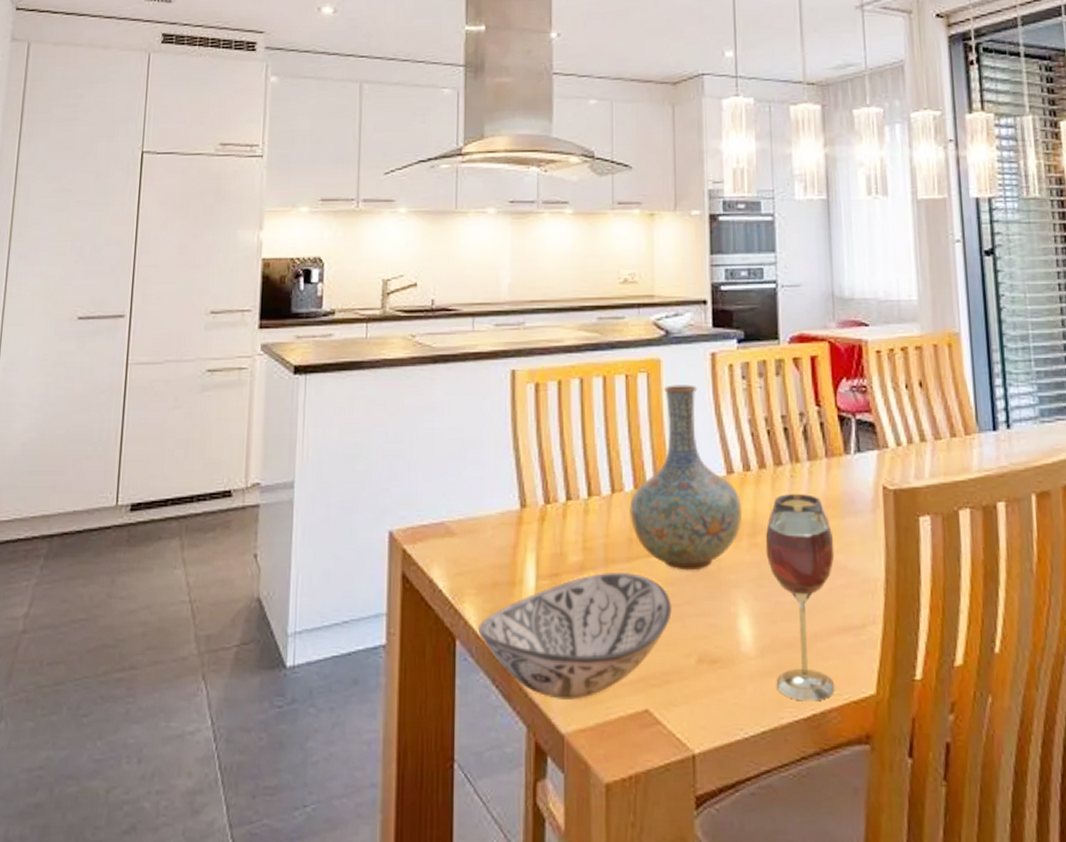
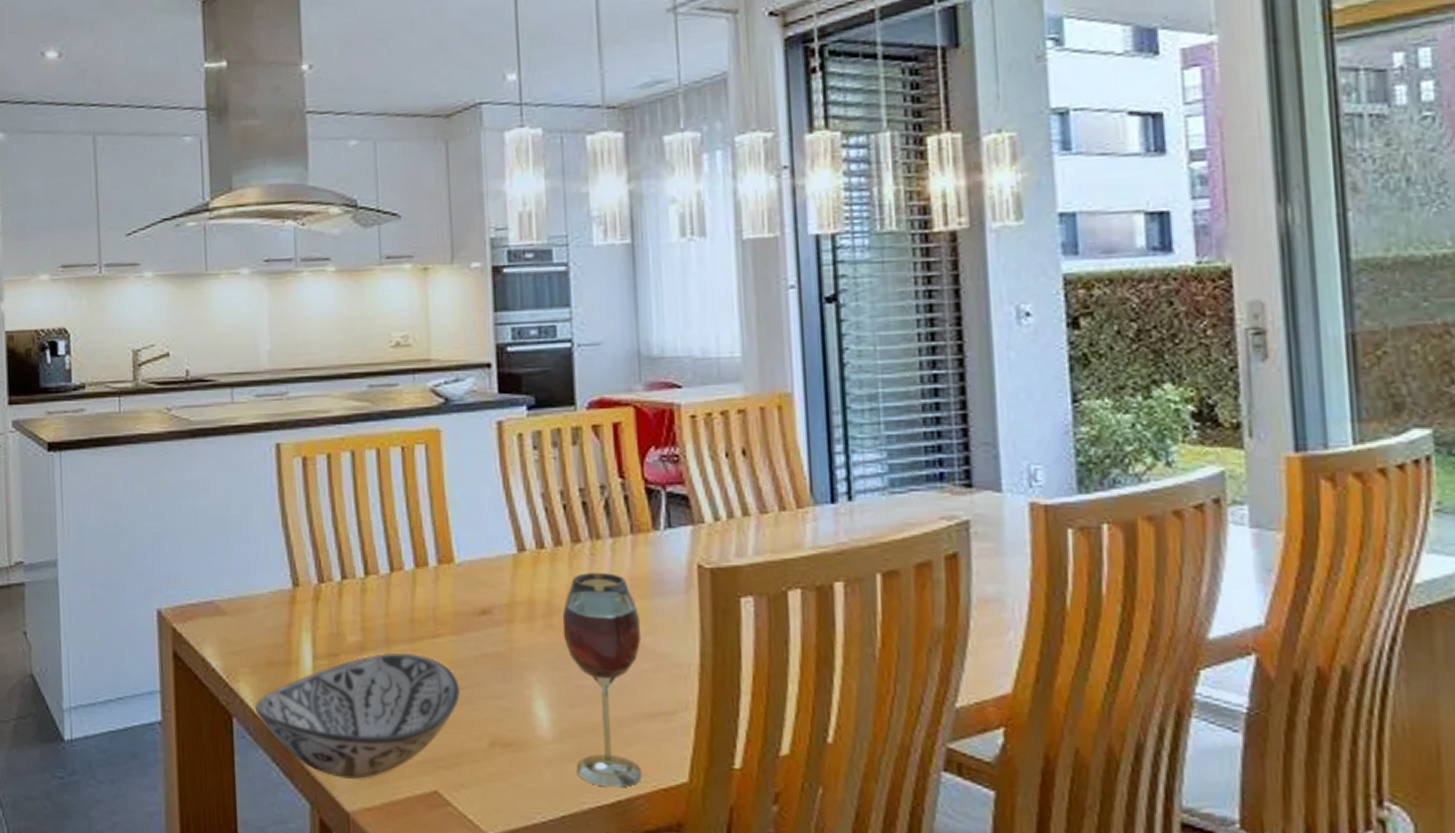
vase: present [630,385,743,571] -> none [411,456,536,653]

